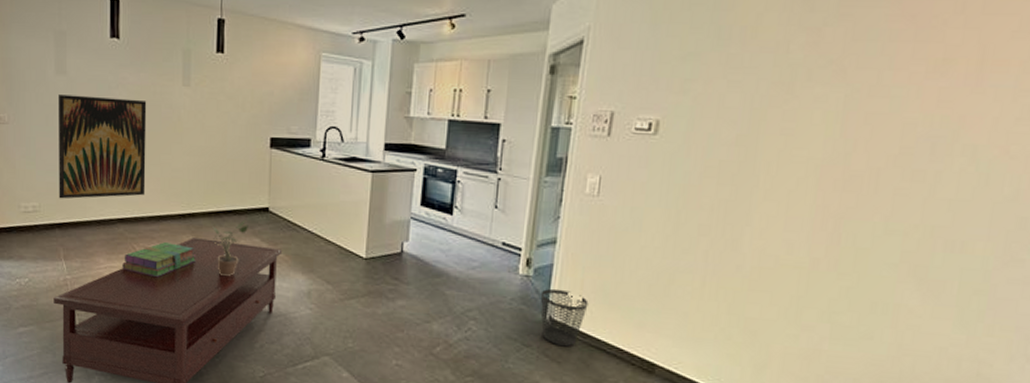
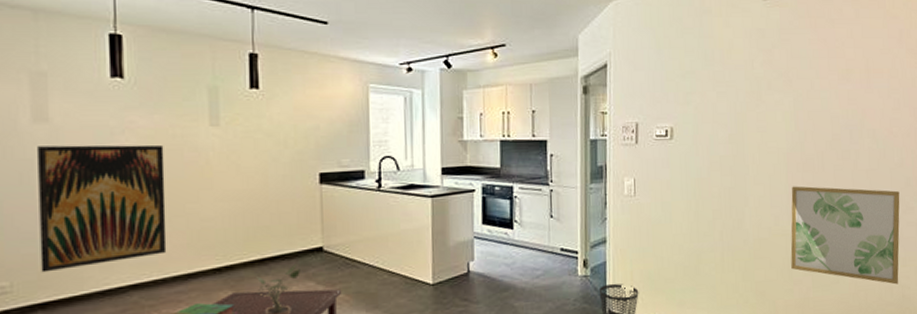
wall art: none [801,208,1003,358] -> present [790,186,900,285]

